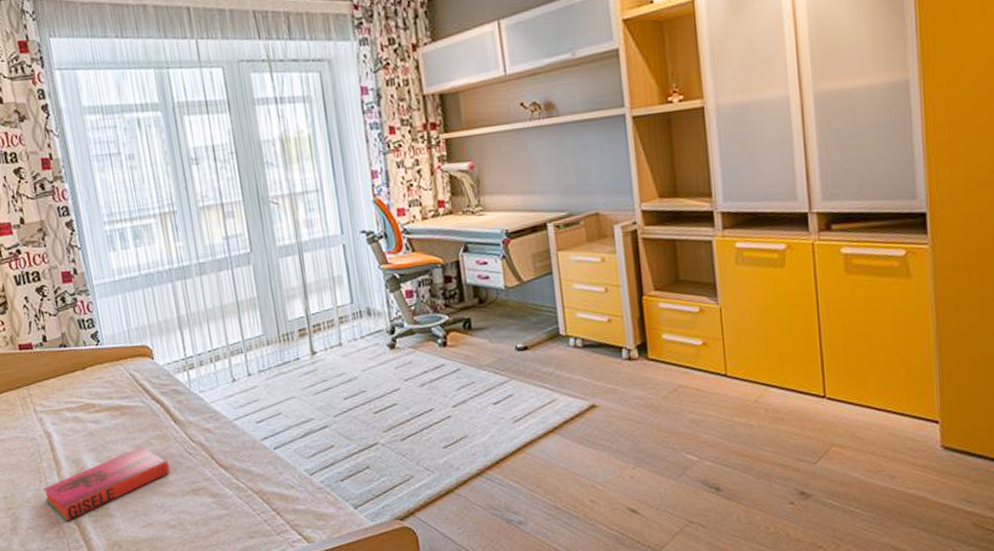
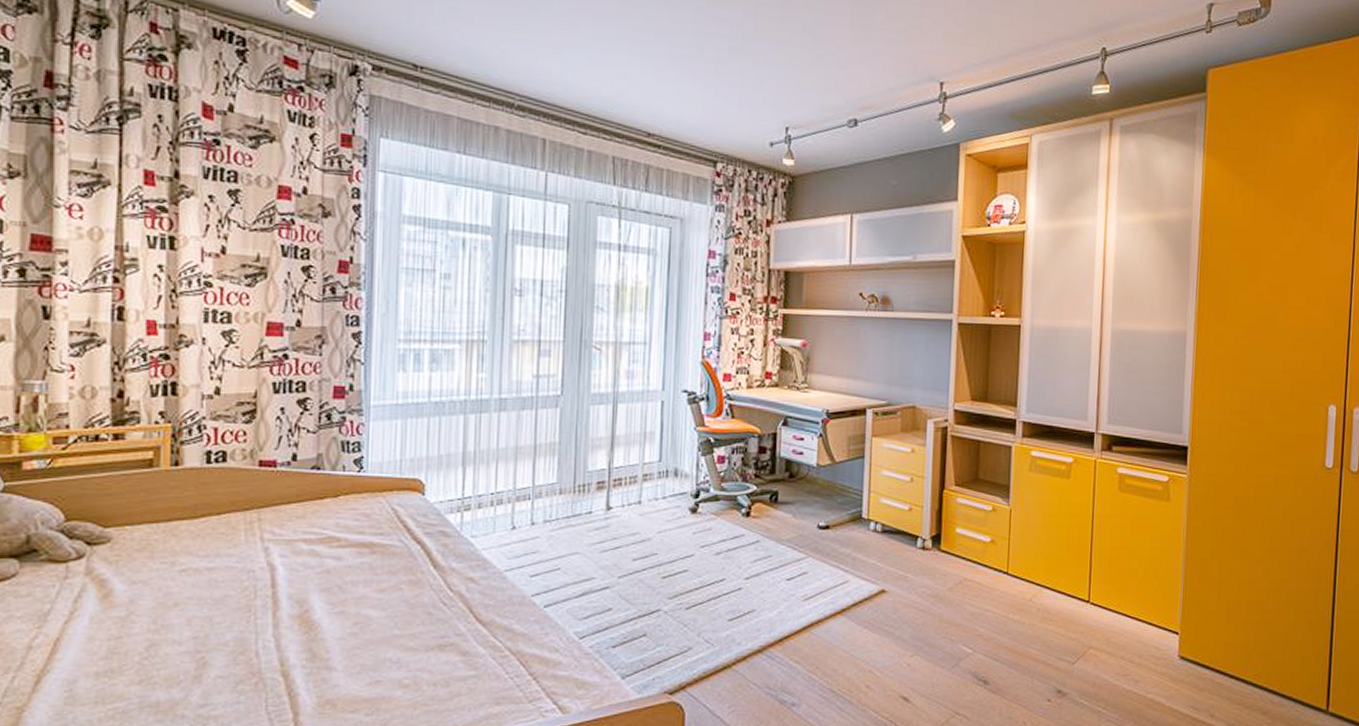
hardback book: present [43,446,170,521] -> none [249,590,416,672]

